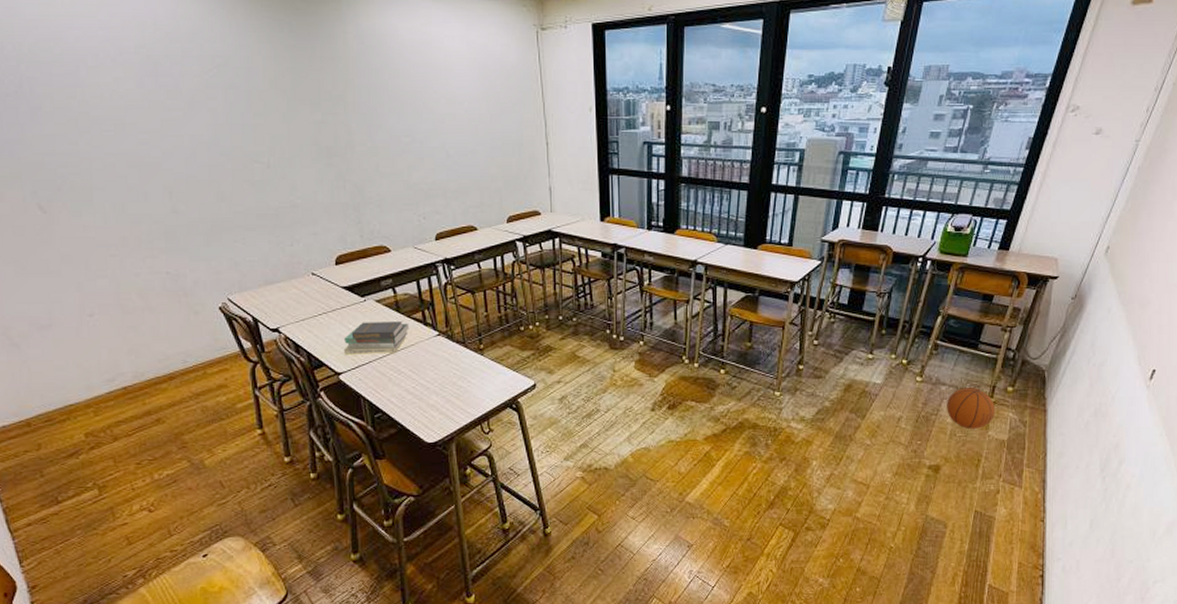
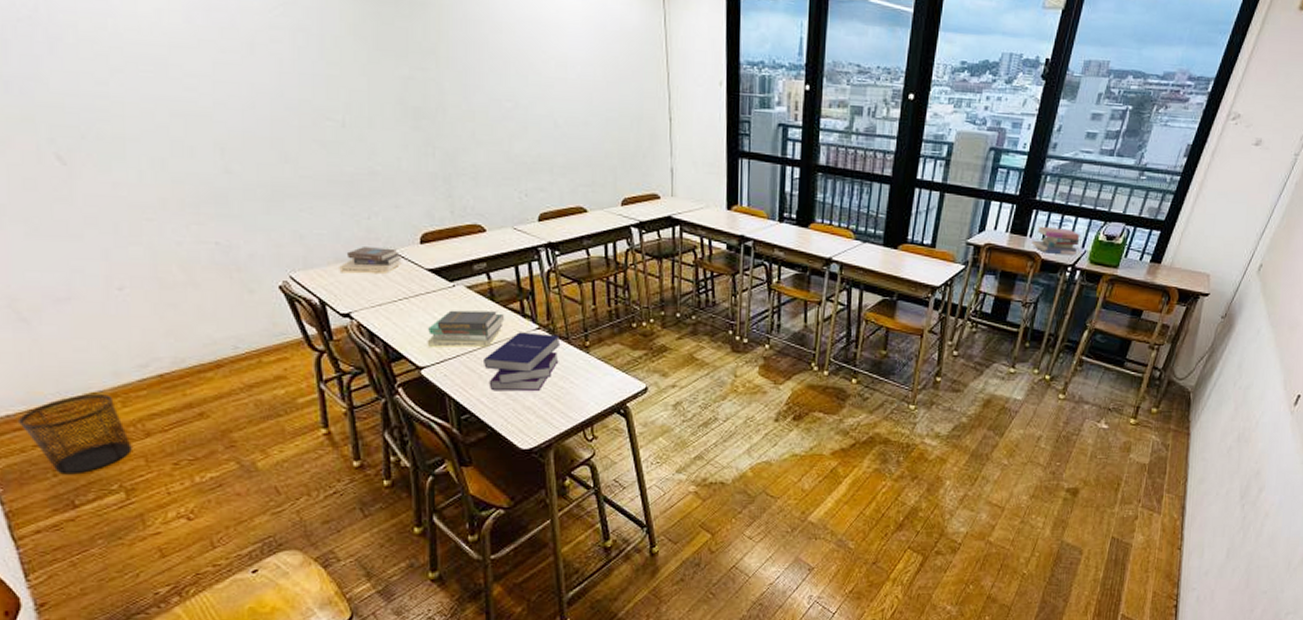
waste bin: none [11,405,103,475] -> present [17,394,132,475]
books: none [268,270,320,294] -> present [339,247,402,274]
book: none [392,339,458,392] -> present [484,332,561,392]
books: none [883,221,929,247] -> present [1031,226,1080,256]
basketball: present [947,388,996,429] -> none [1088,407,1139,451]

